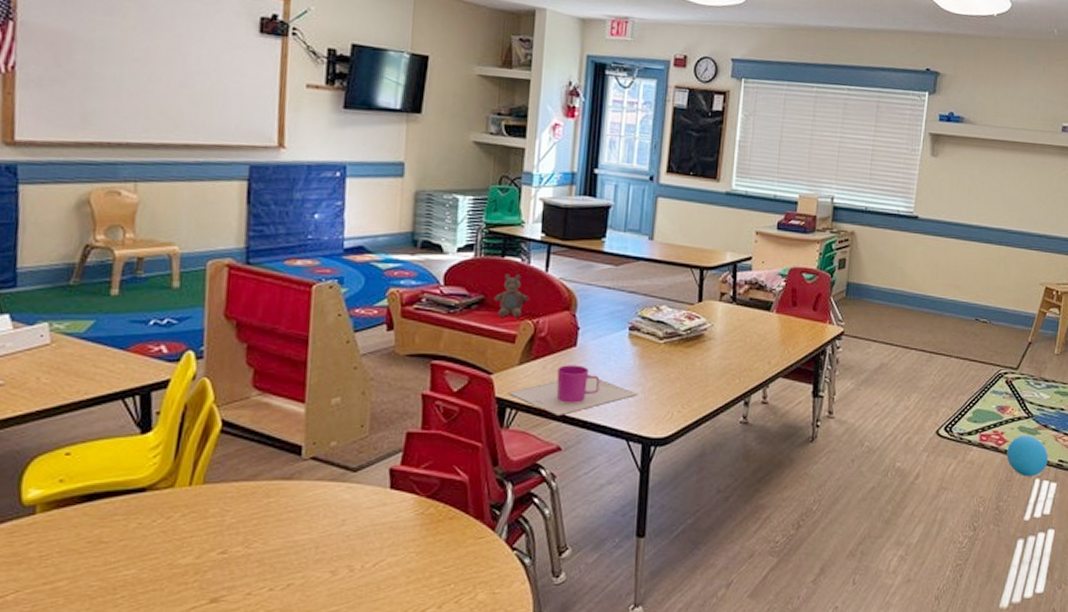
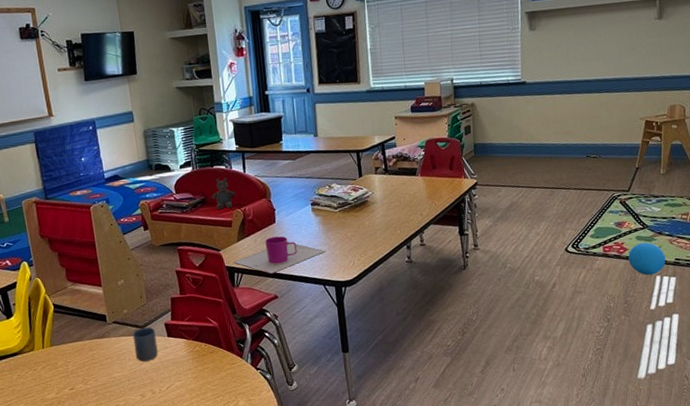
cup: none [335,471,373,521] -> present [132,327,158,362]

